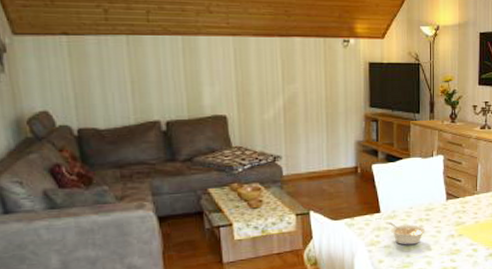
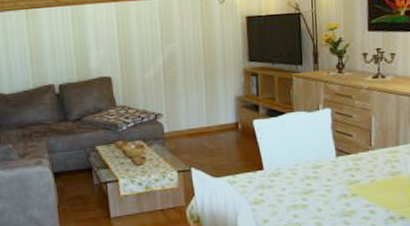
legume: present [389,222,426,245] -> none [273,180,314,205]

